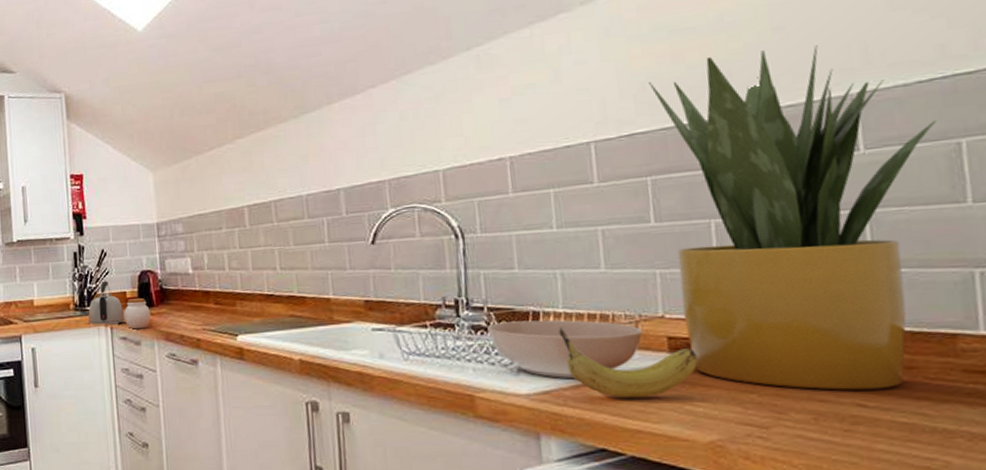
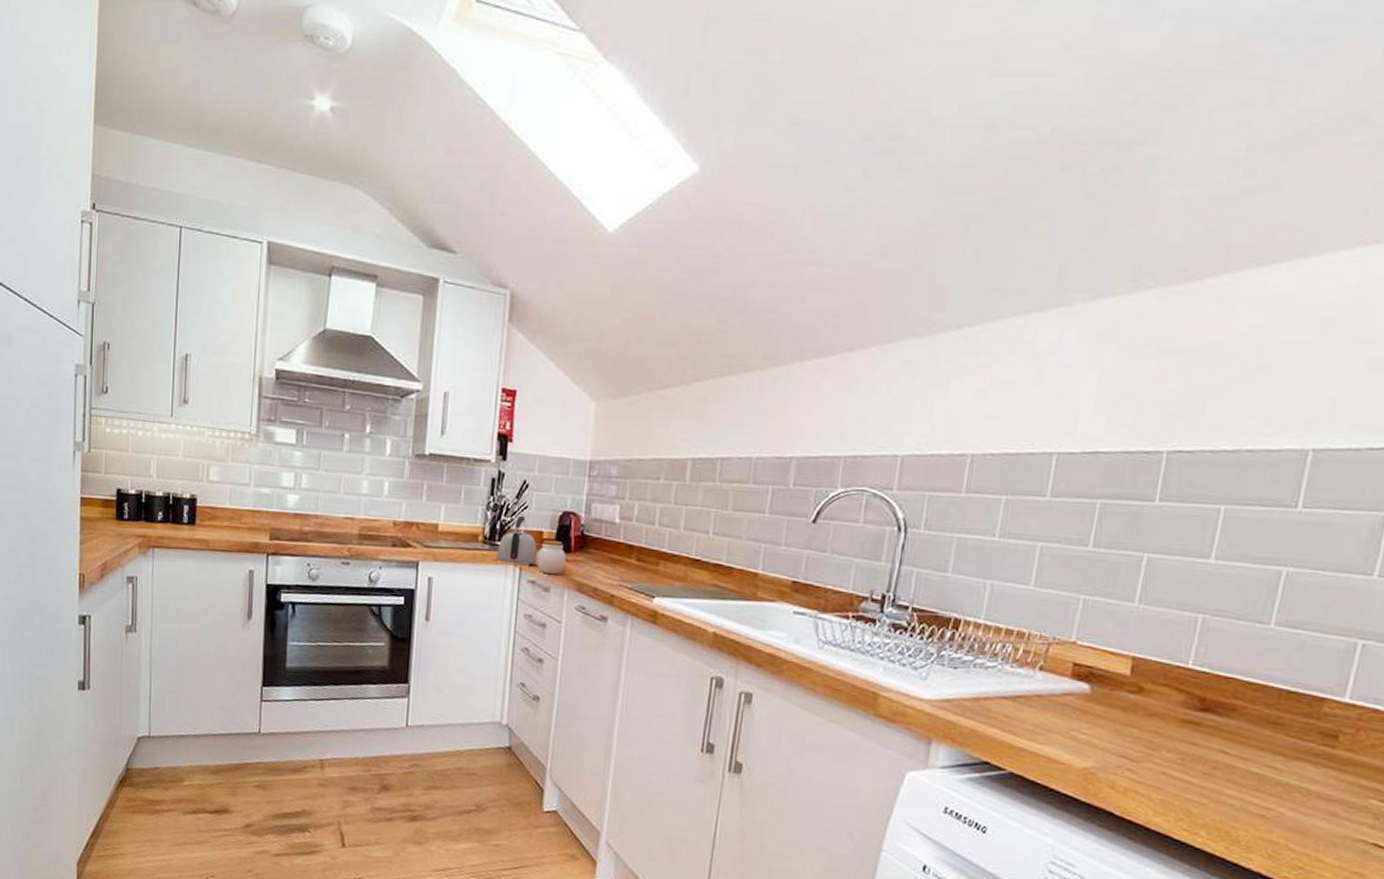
bowl: present [487,320,642,378] -> none [907,624,1052,690]
fruit: present [559,326,698,399] -> none [973,637,1096,719]
planter: present [649,45,937,391] -> none [1089,385,1373,741]

